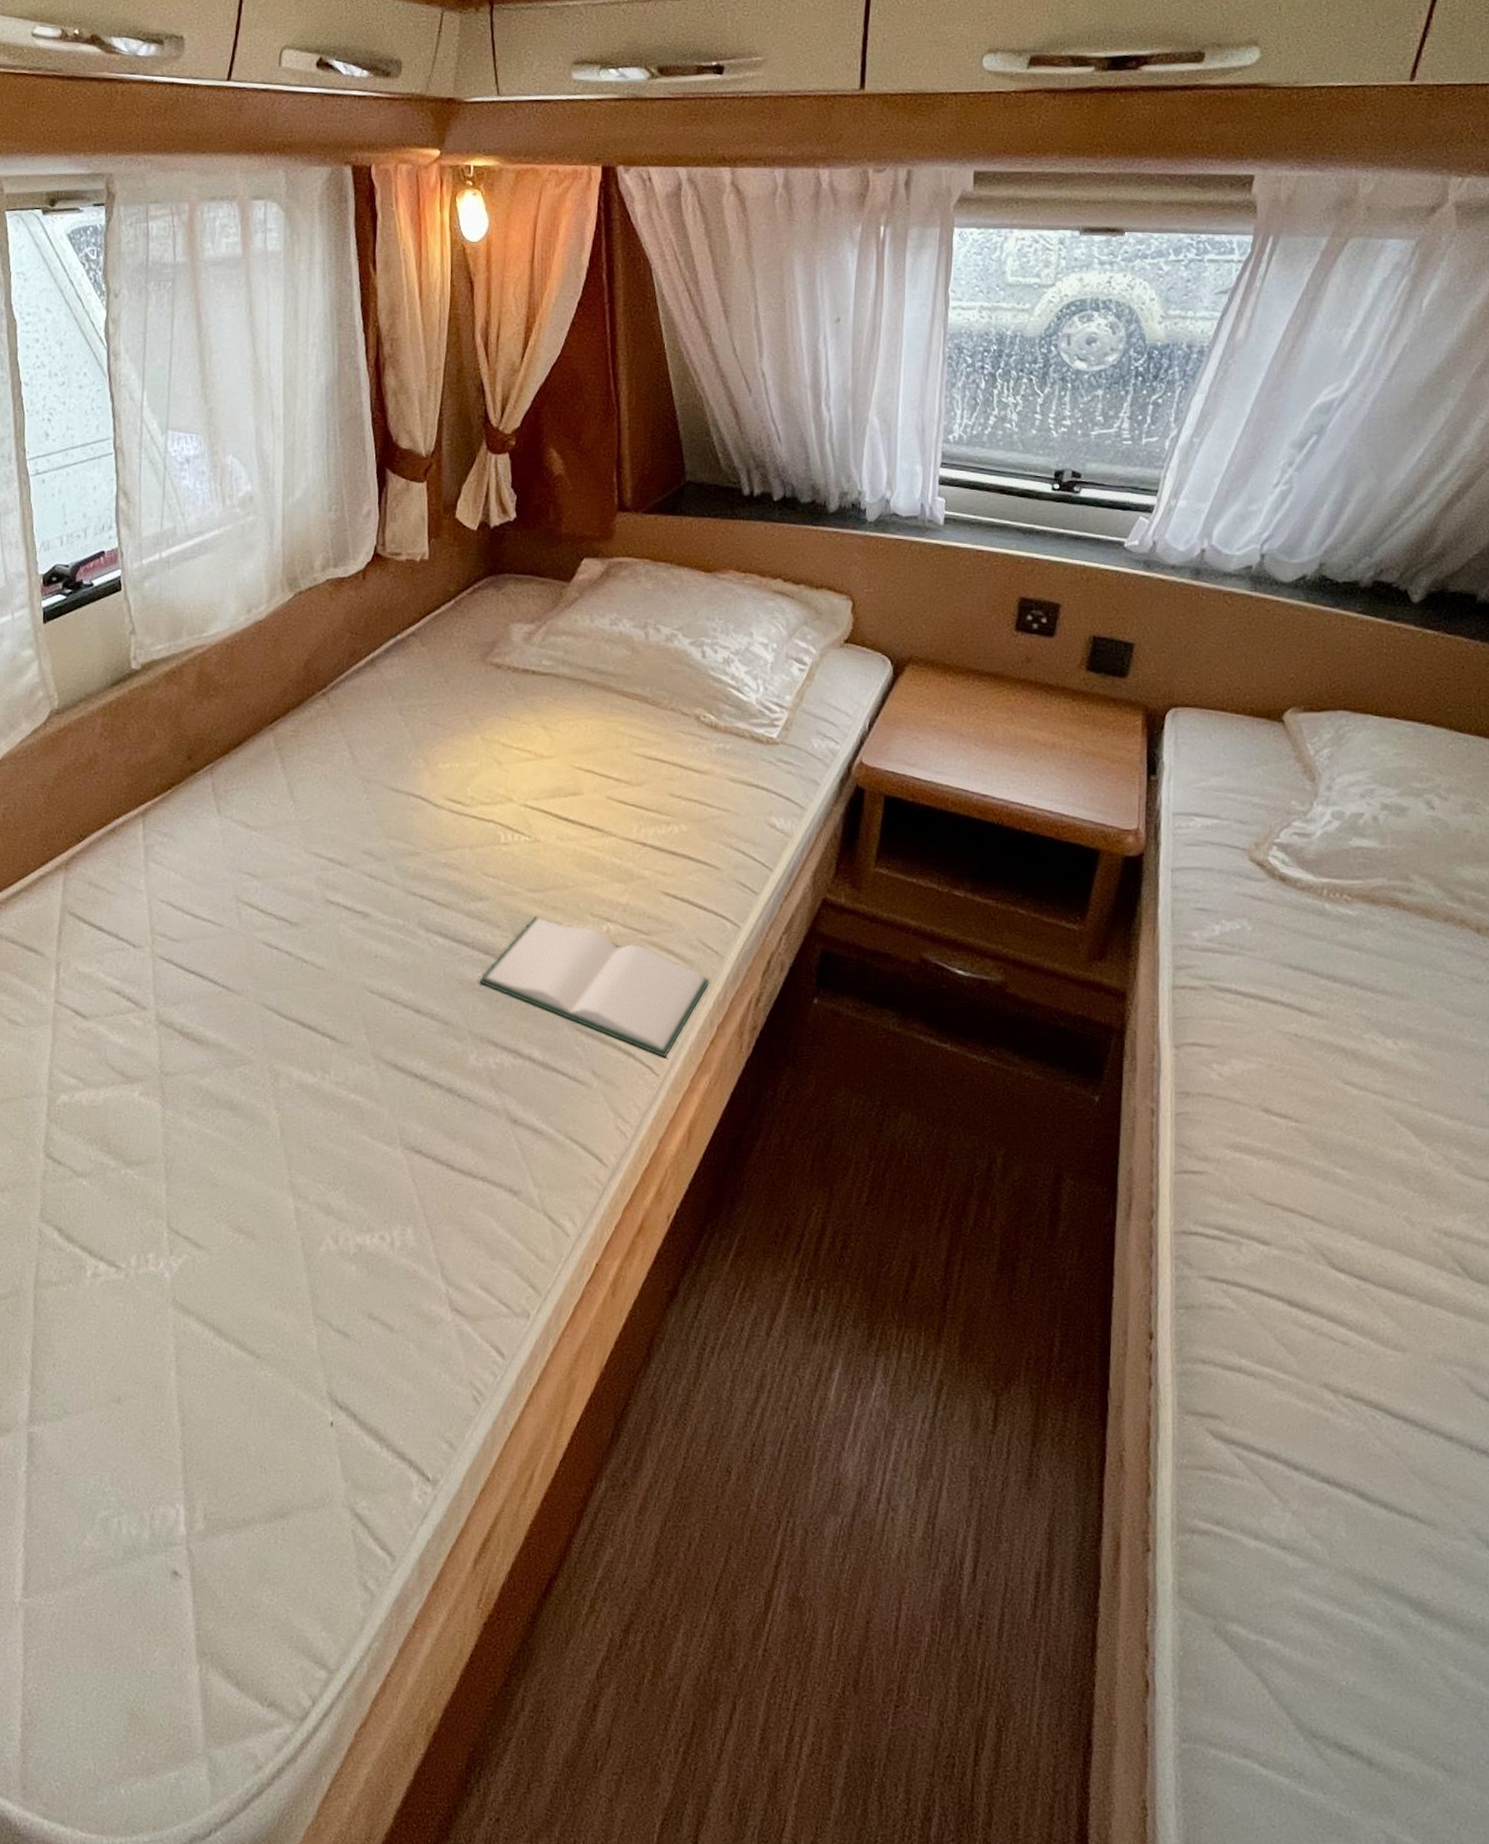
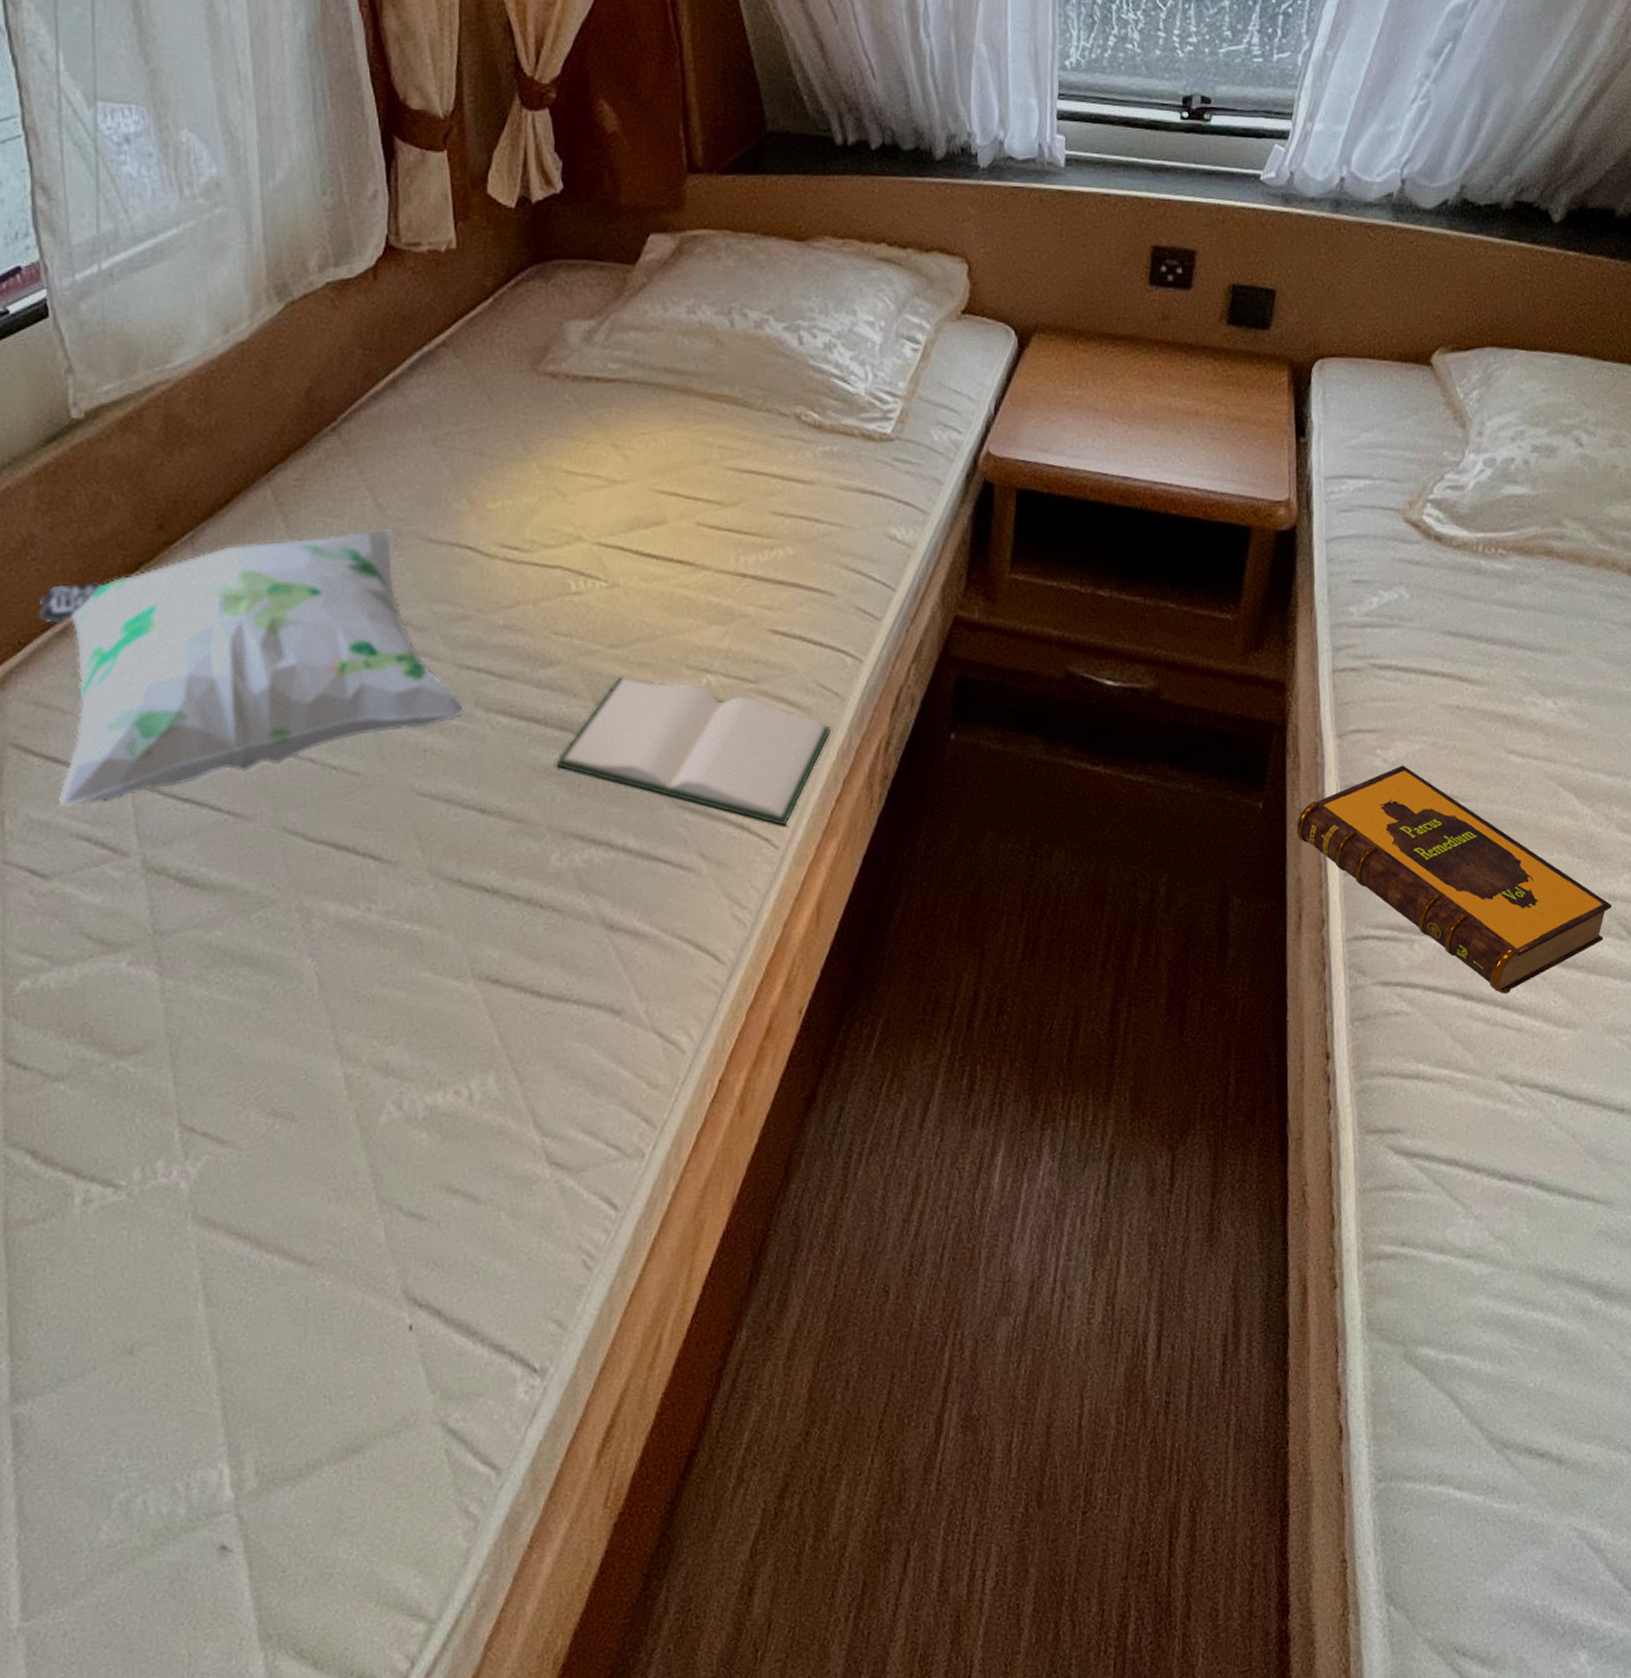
decorative pillow: none [97,776,412,966] -> present [39,528,467,808]
hardback book: none [1130,1081,1447,1307] -> present [1296,765,1612,994]

